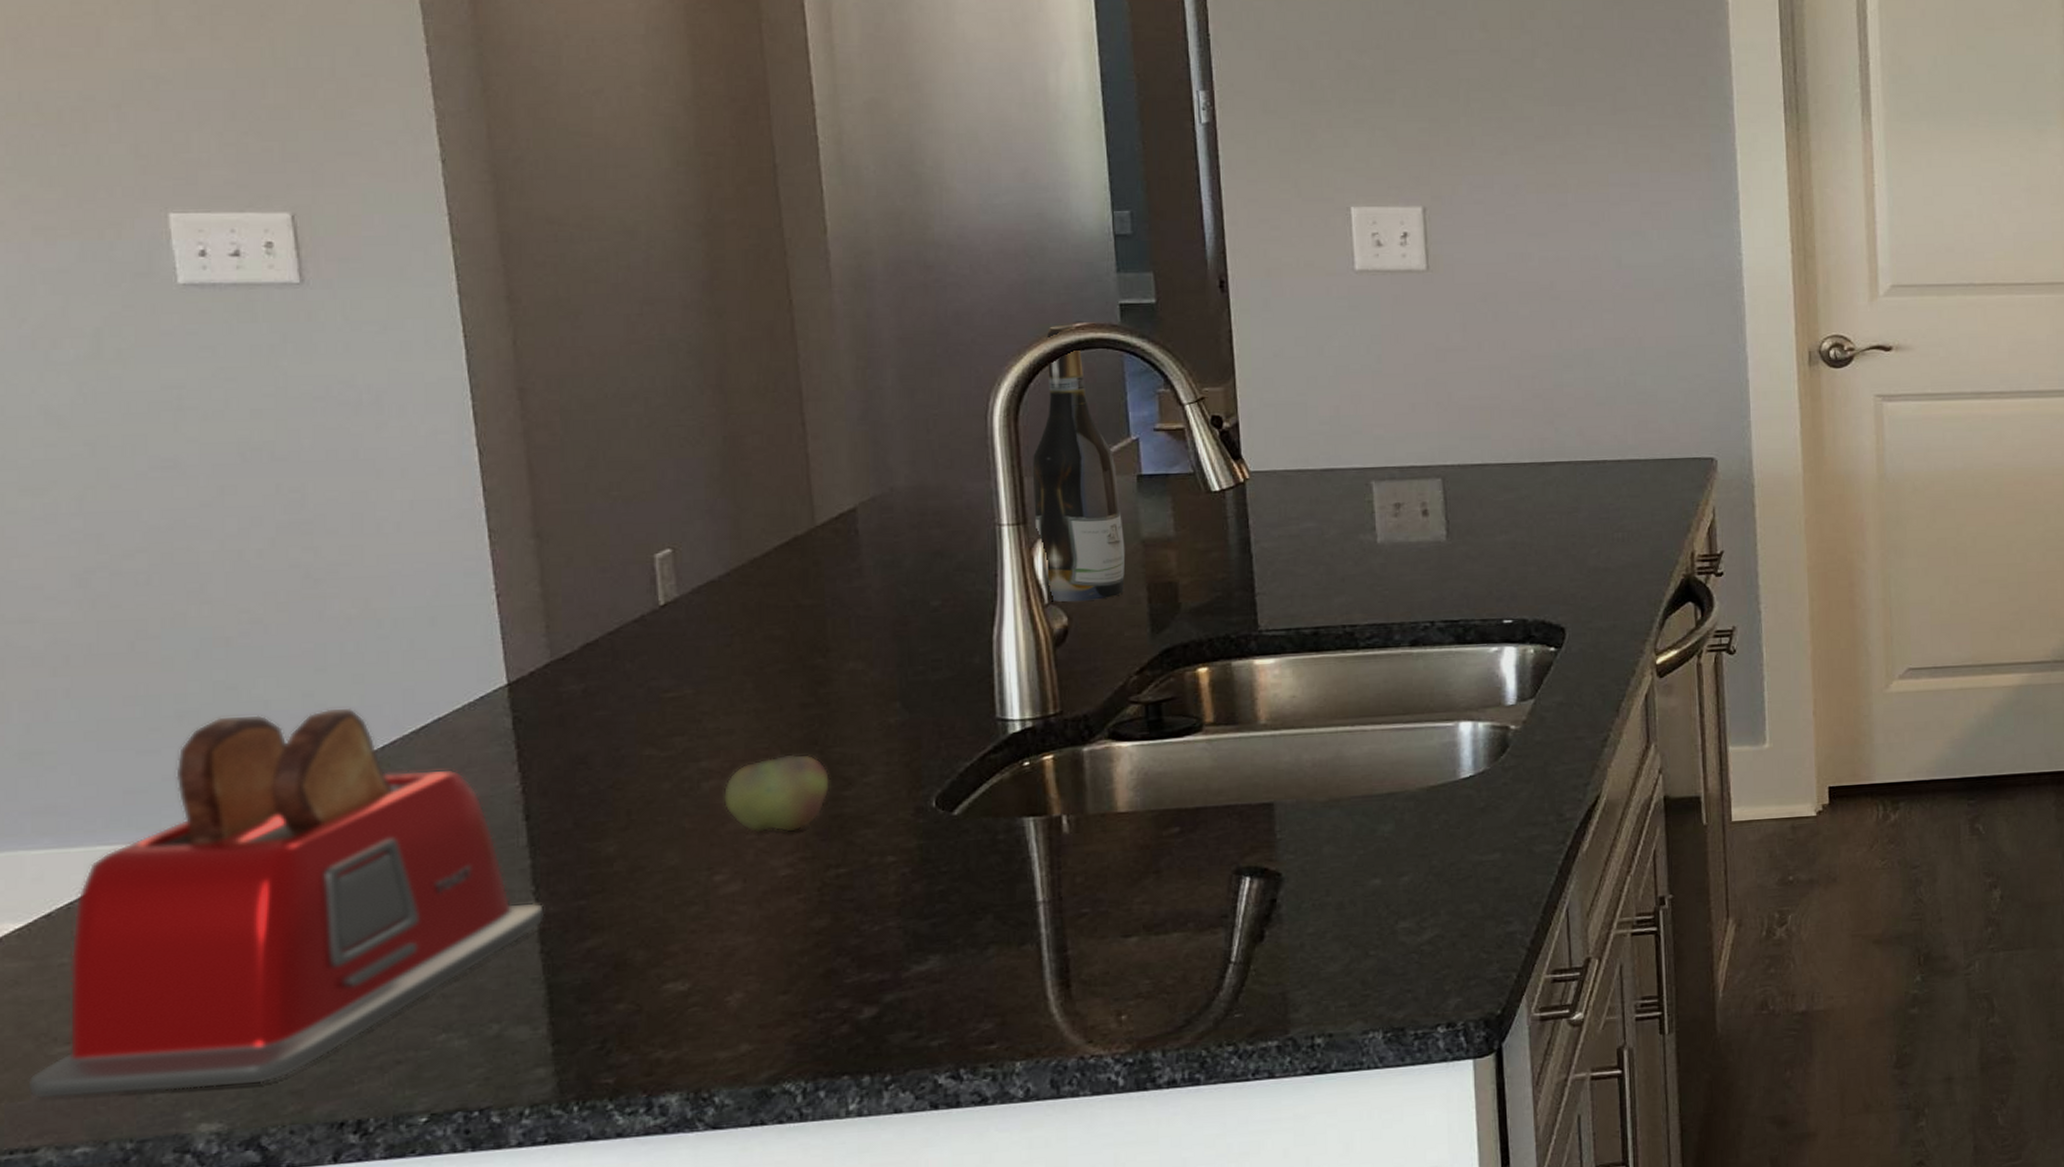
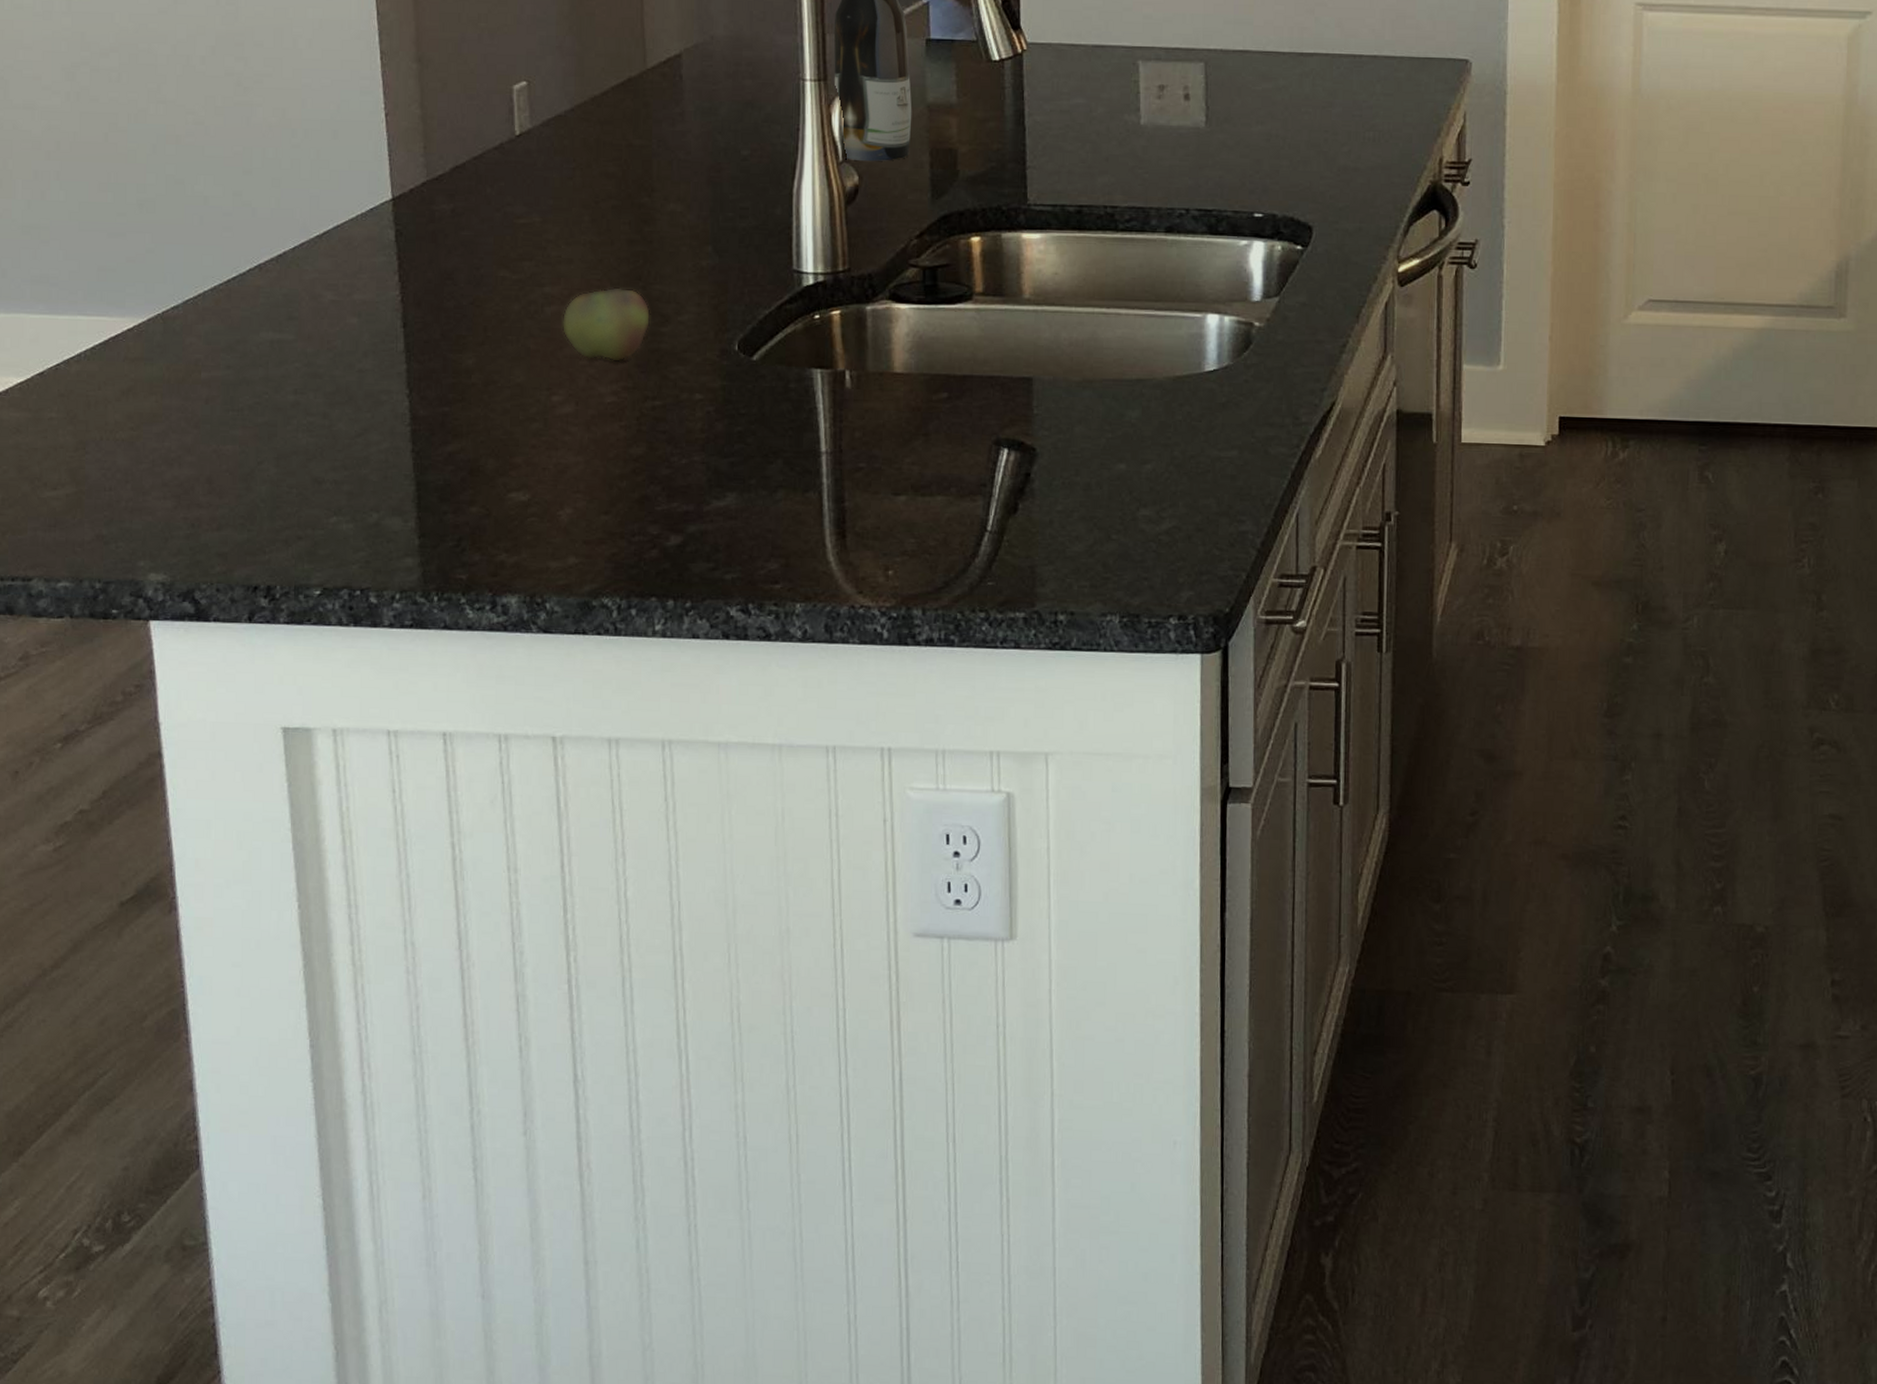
toaster: present [28,706,545,1100] -> none [25,207,416,544]

